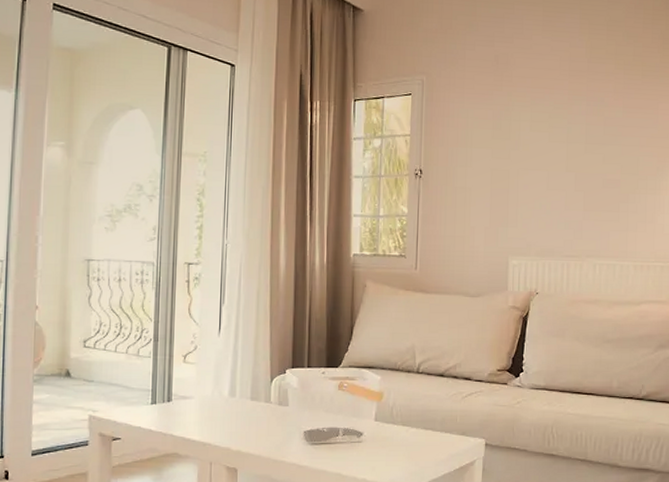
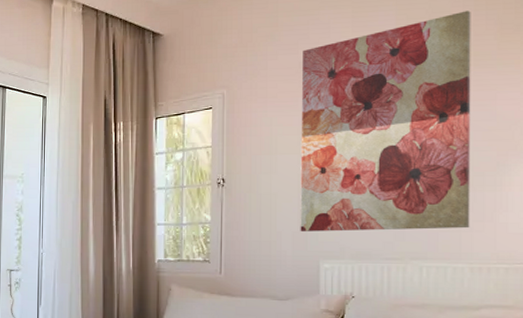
wall art: none [492,22,641,229] -> present [300,10,471,232]

